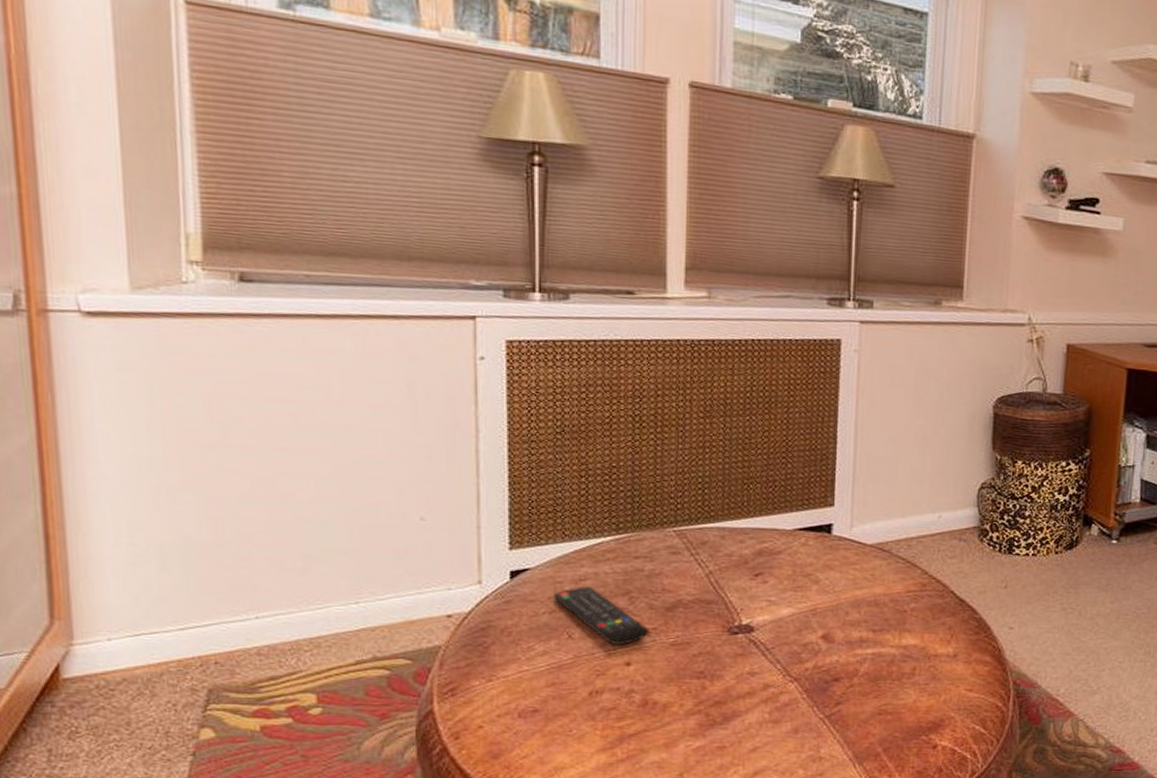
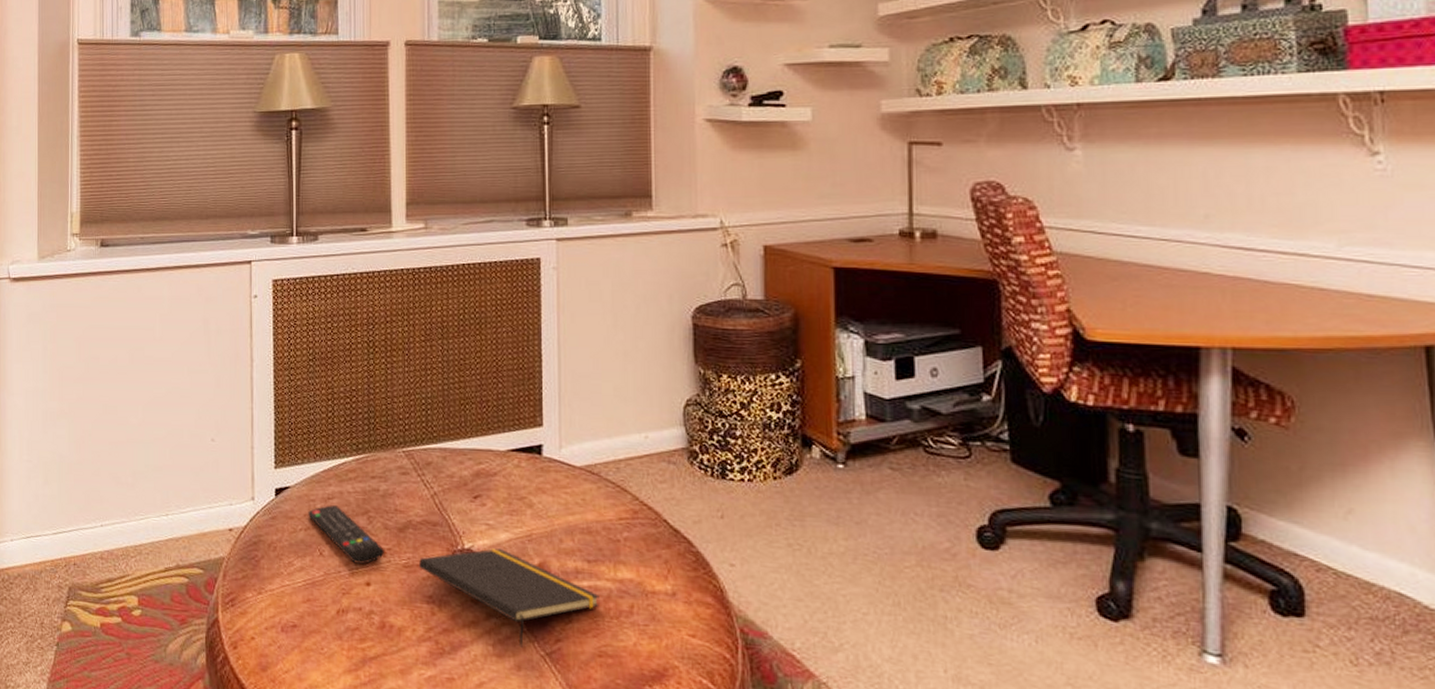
notepad: none [688,622,883,712] -> present [418,547,600,647]

